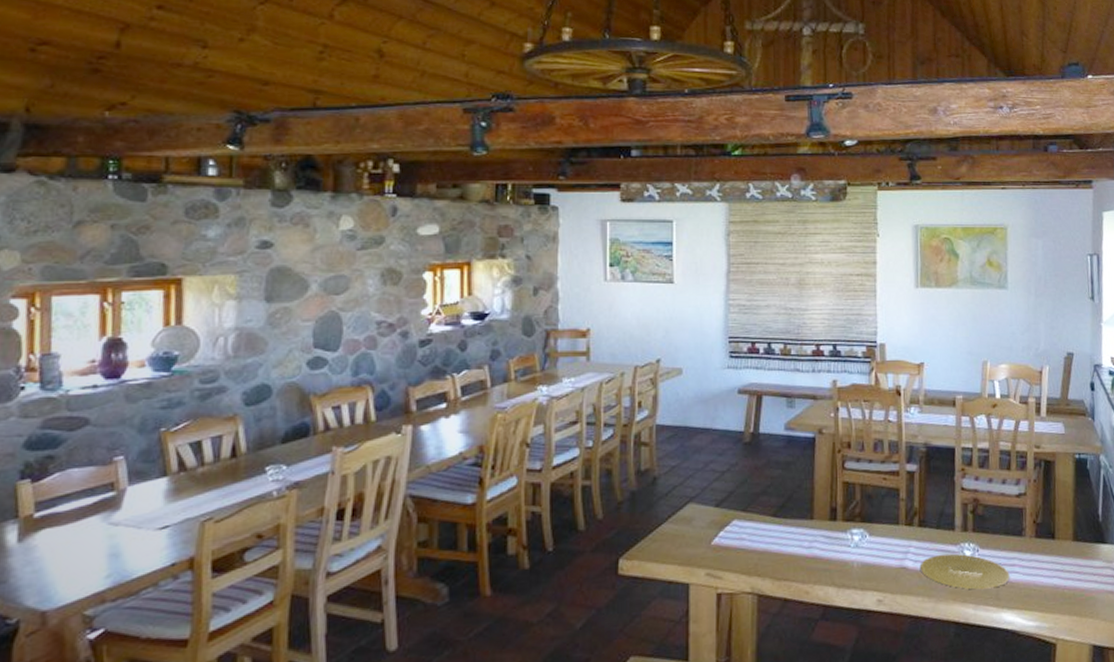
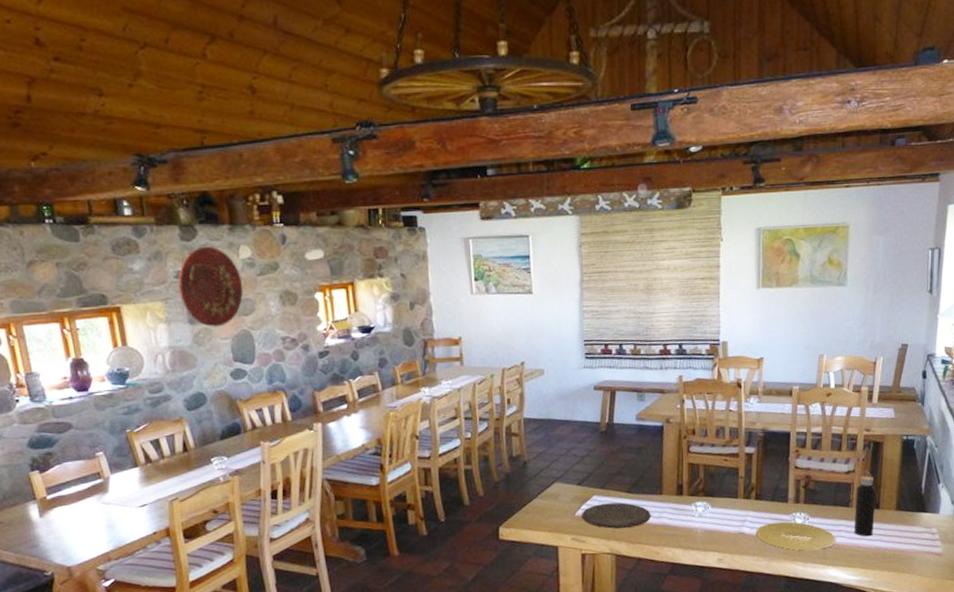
decorative platter: none [258,214,339,307] -> present [177,246,244,327]
plate: none [718,529,800,562] -> present [581,502,651,529]
water bottle: none [1028,494,1051,573] -> present [854,471,876,537]

